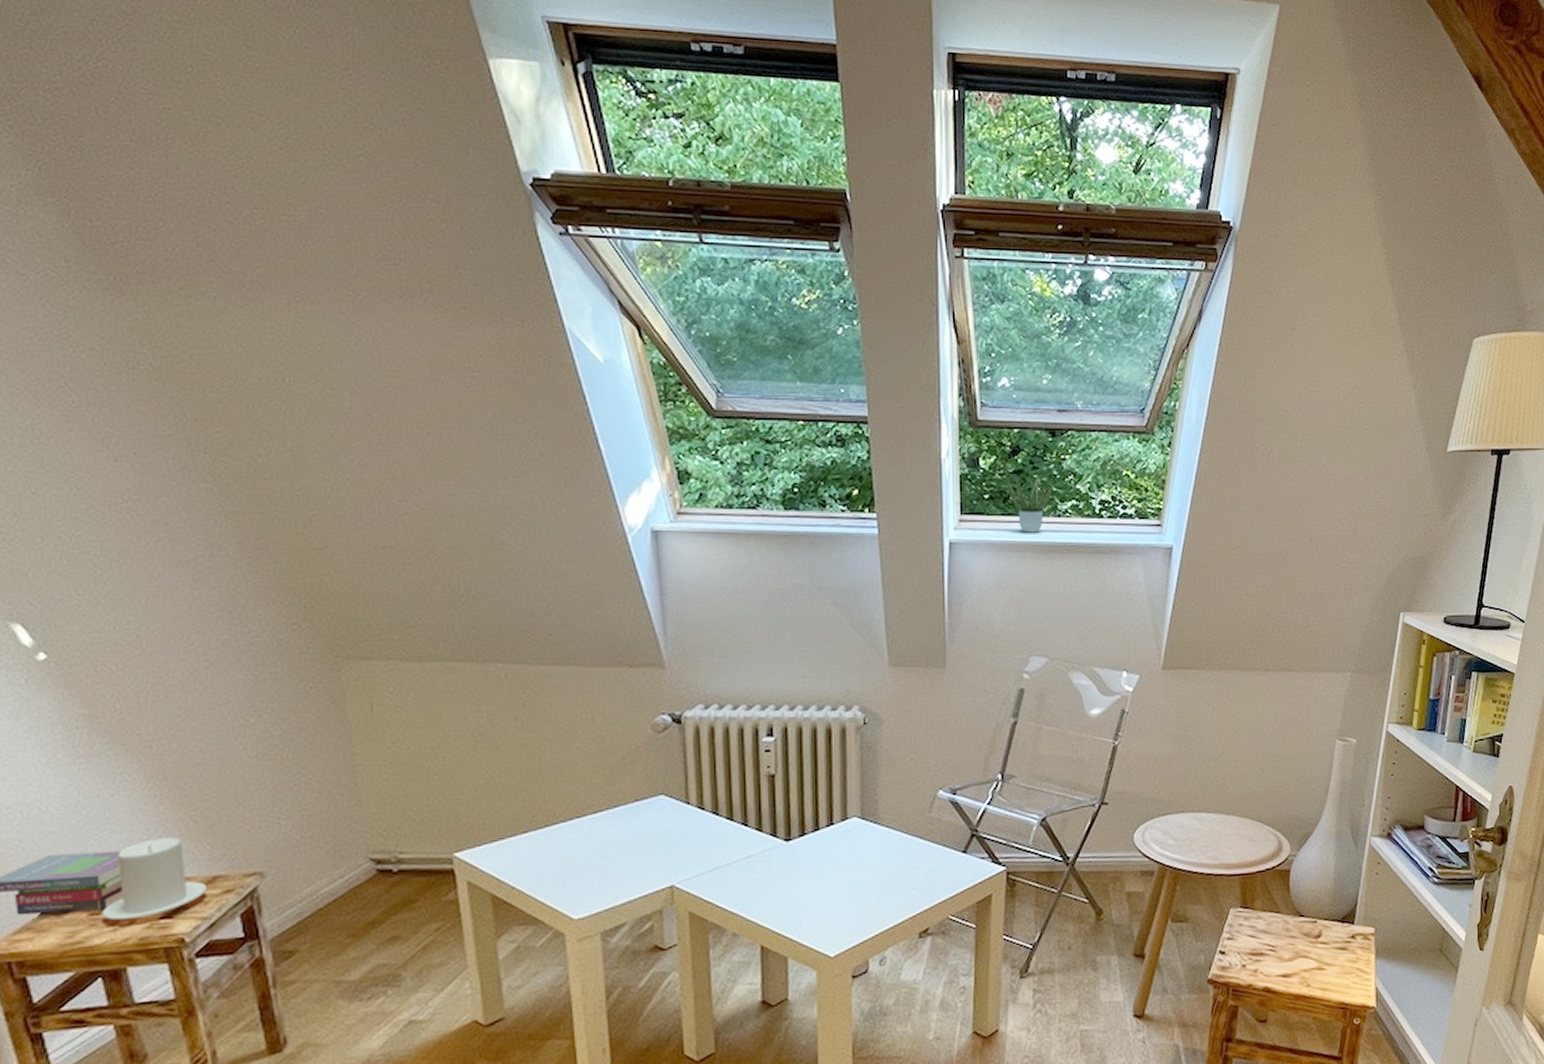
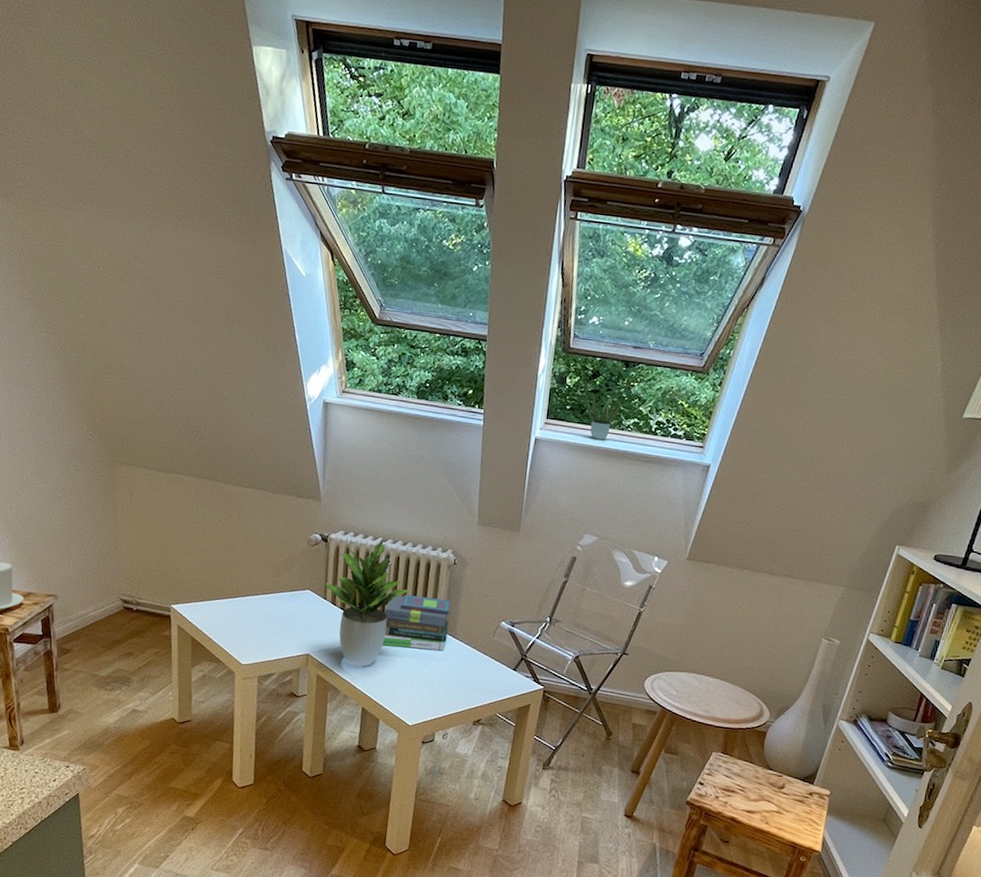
potted plant: none [686,703,807,890] -> present [325,537,409,667]
books: none [775,774,867,853] -> present [382,594,451,651]

